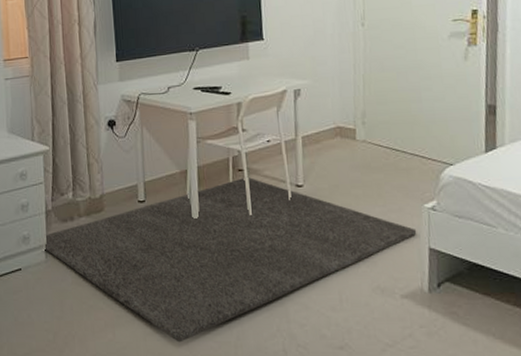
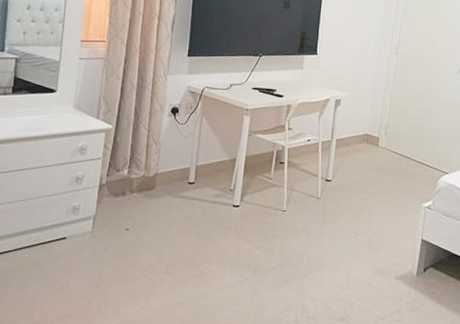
rug: present [43,176,417,343] -> none [91,169,414,312]

